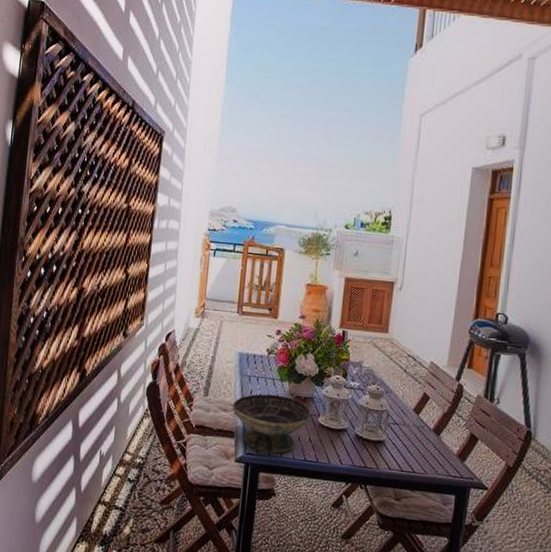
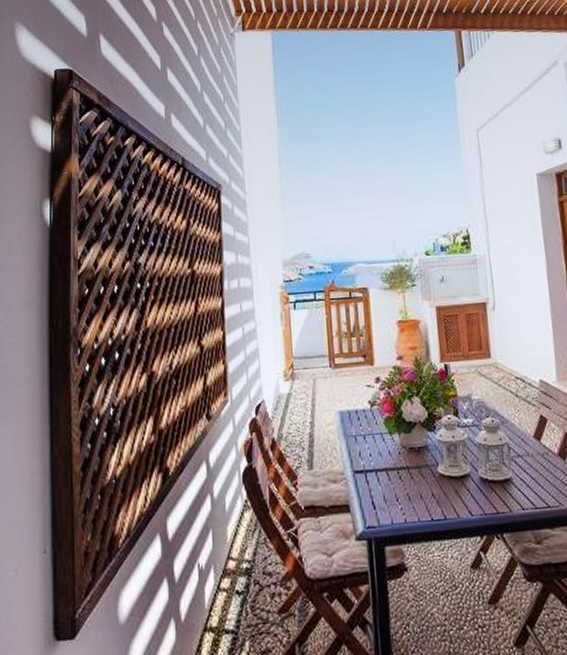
decorative bowl: present [232,394,312,454] -> none [341,450,429,522]

